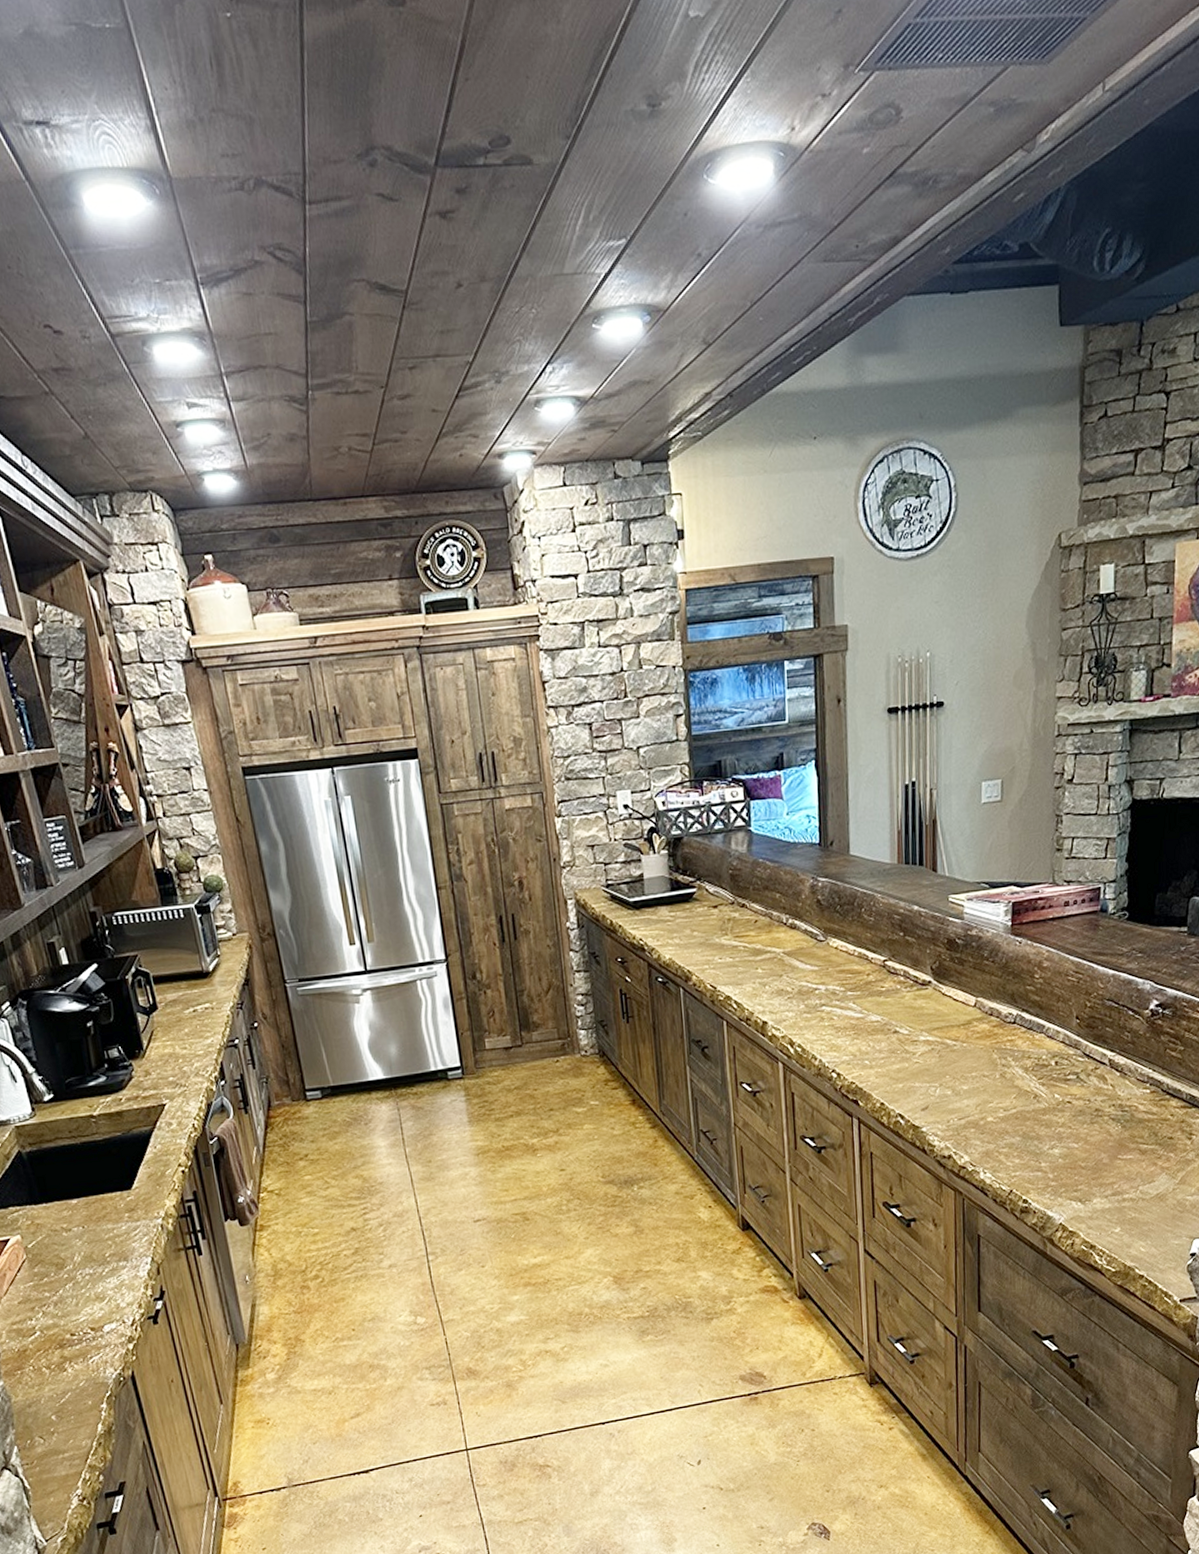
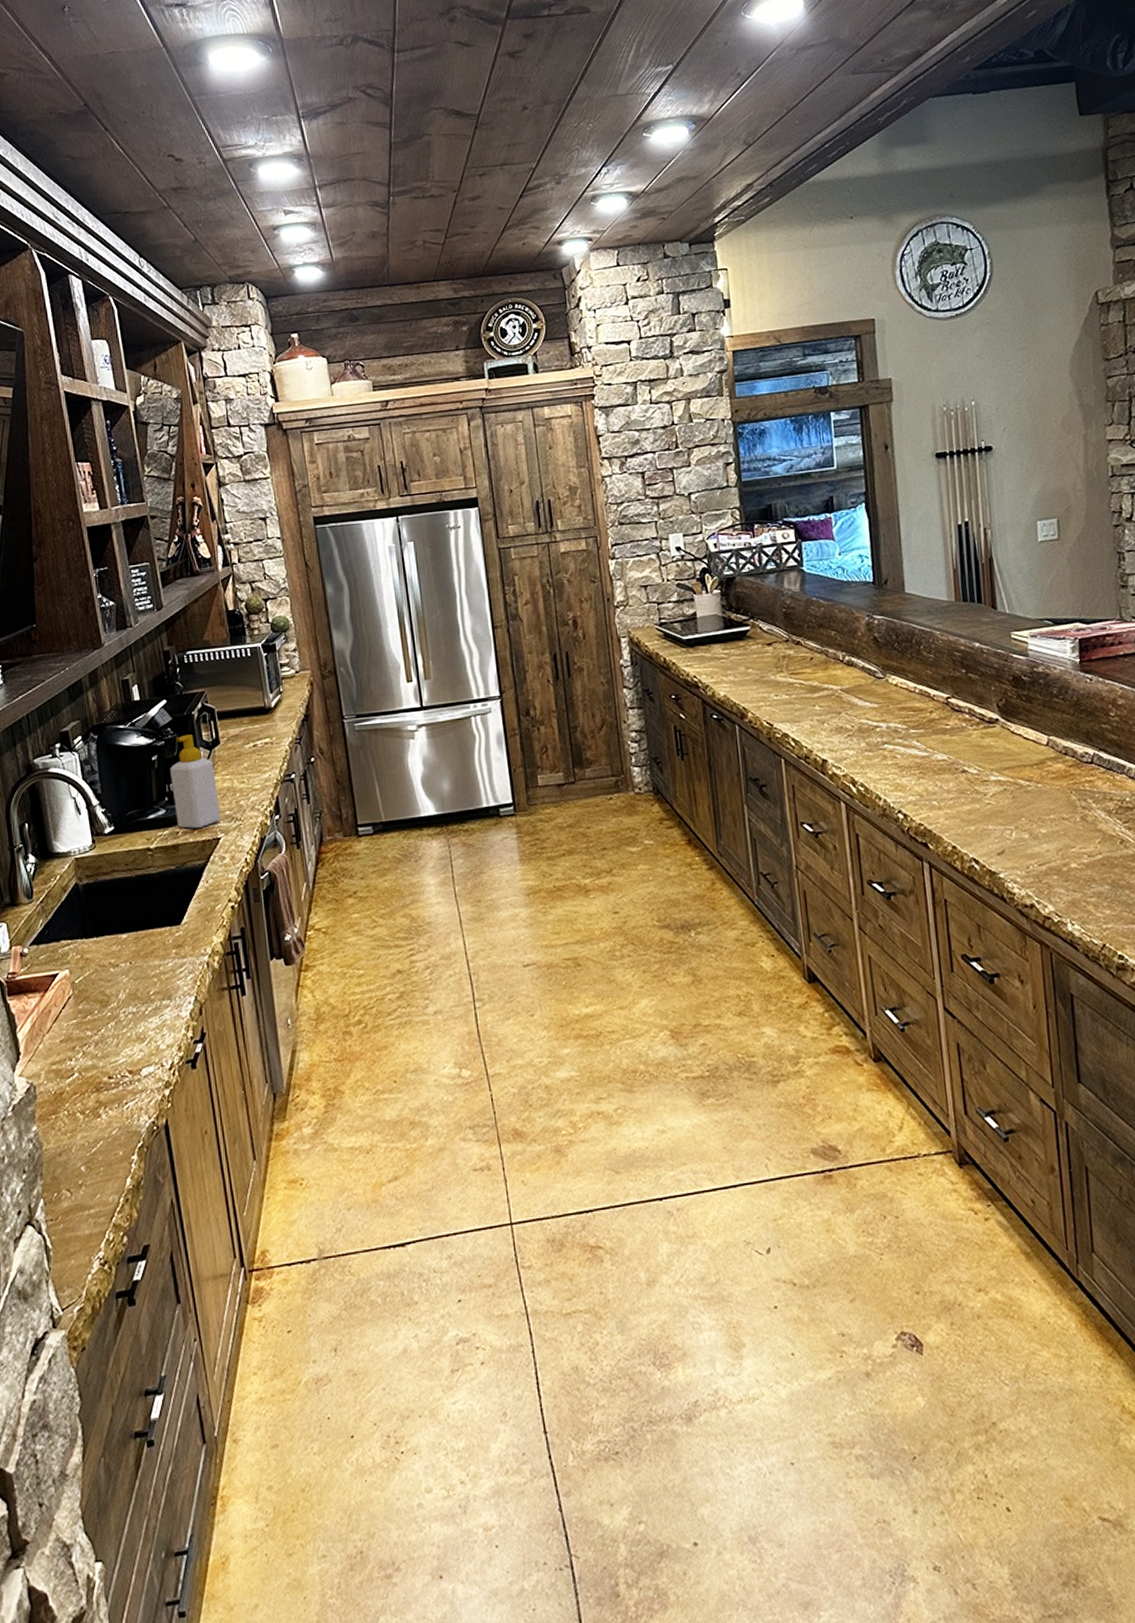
soap bottle: none [107,1000,165,1095] -> present [170,734,222,829]

